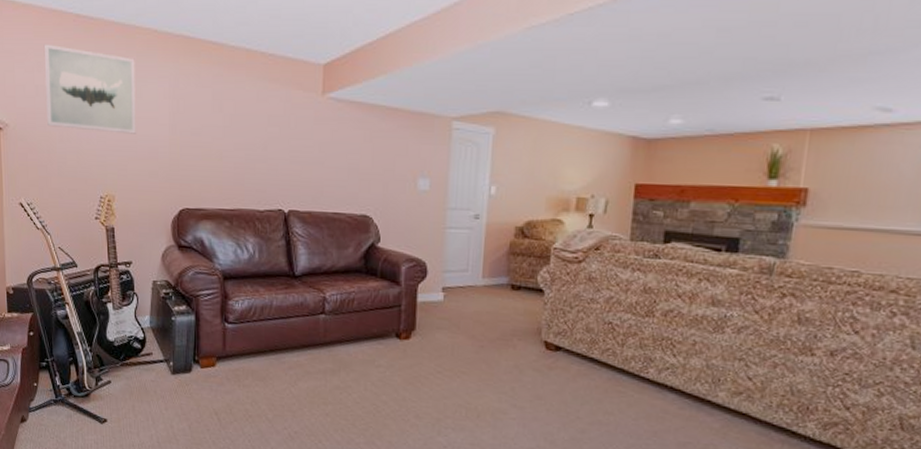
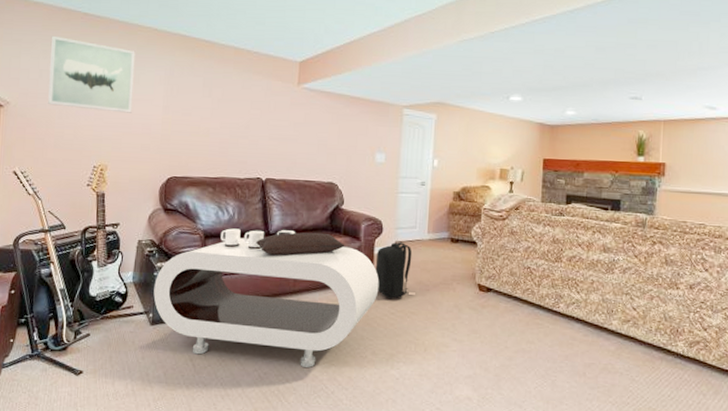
coffee table: none [173,268,424,429] -> present [153,228,379,368]
backpack: none [418,288,463,356] -> present [375,242,412,300]

